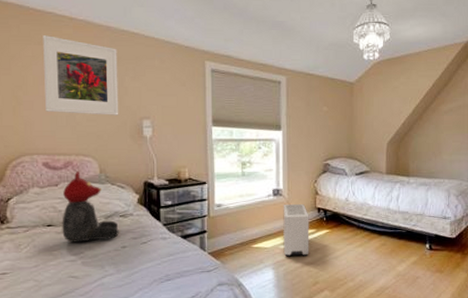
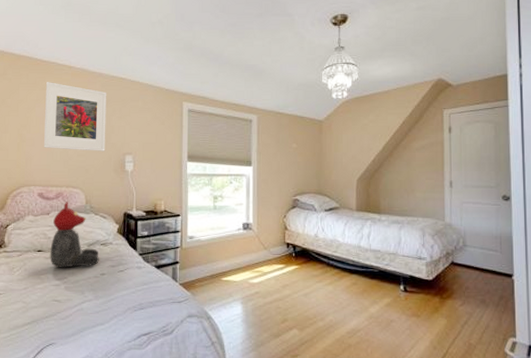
air purifier: present [283,204,309,257] -> none [252,239,278,292]

